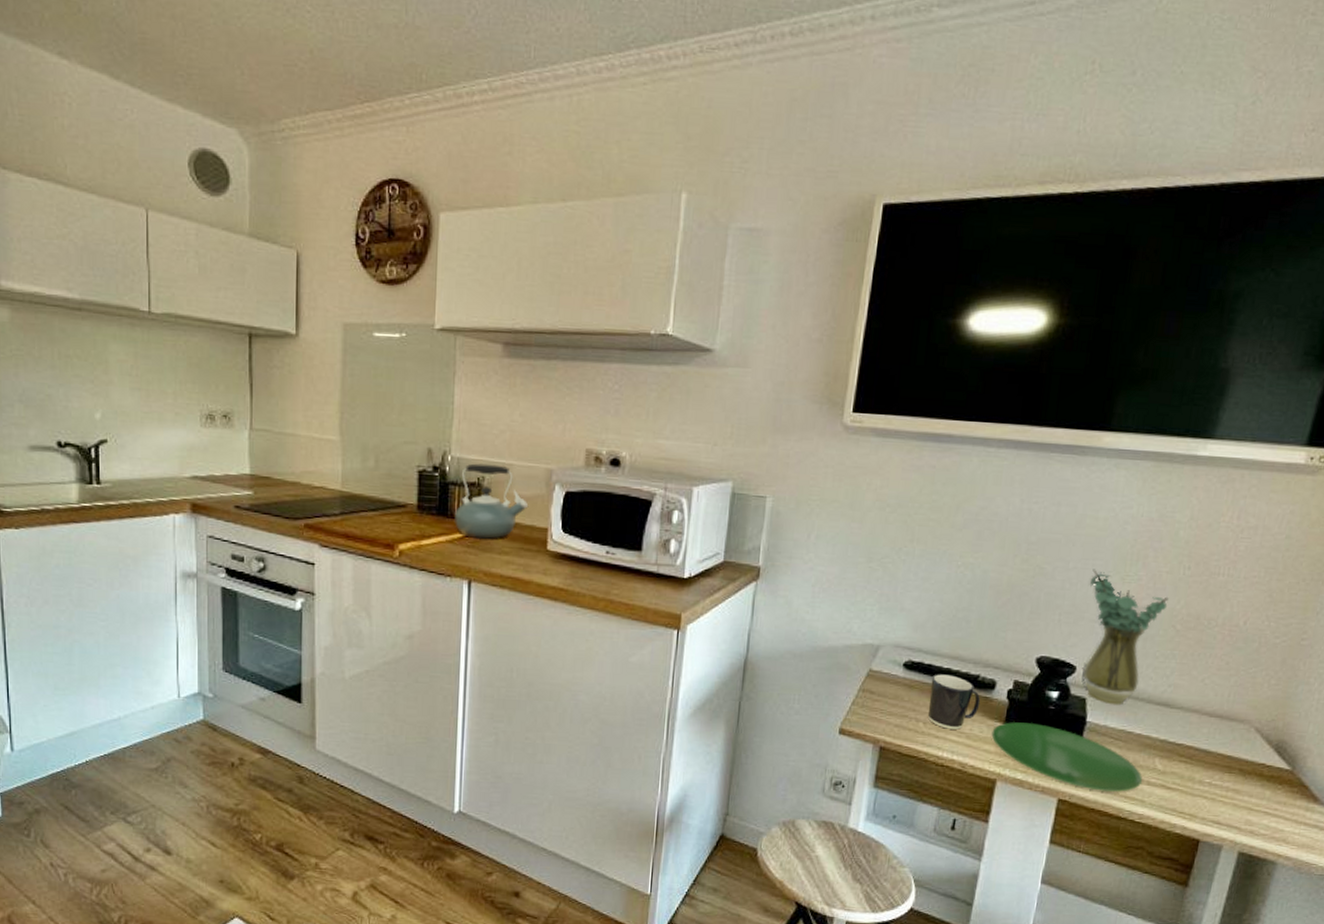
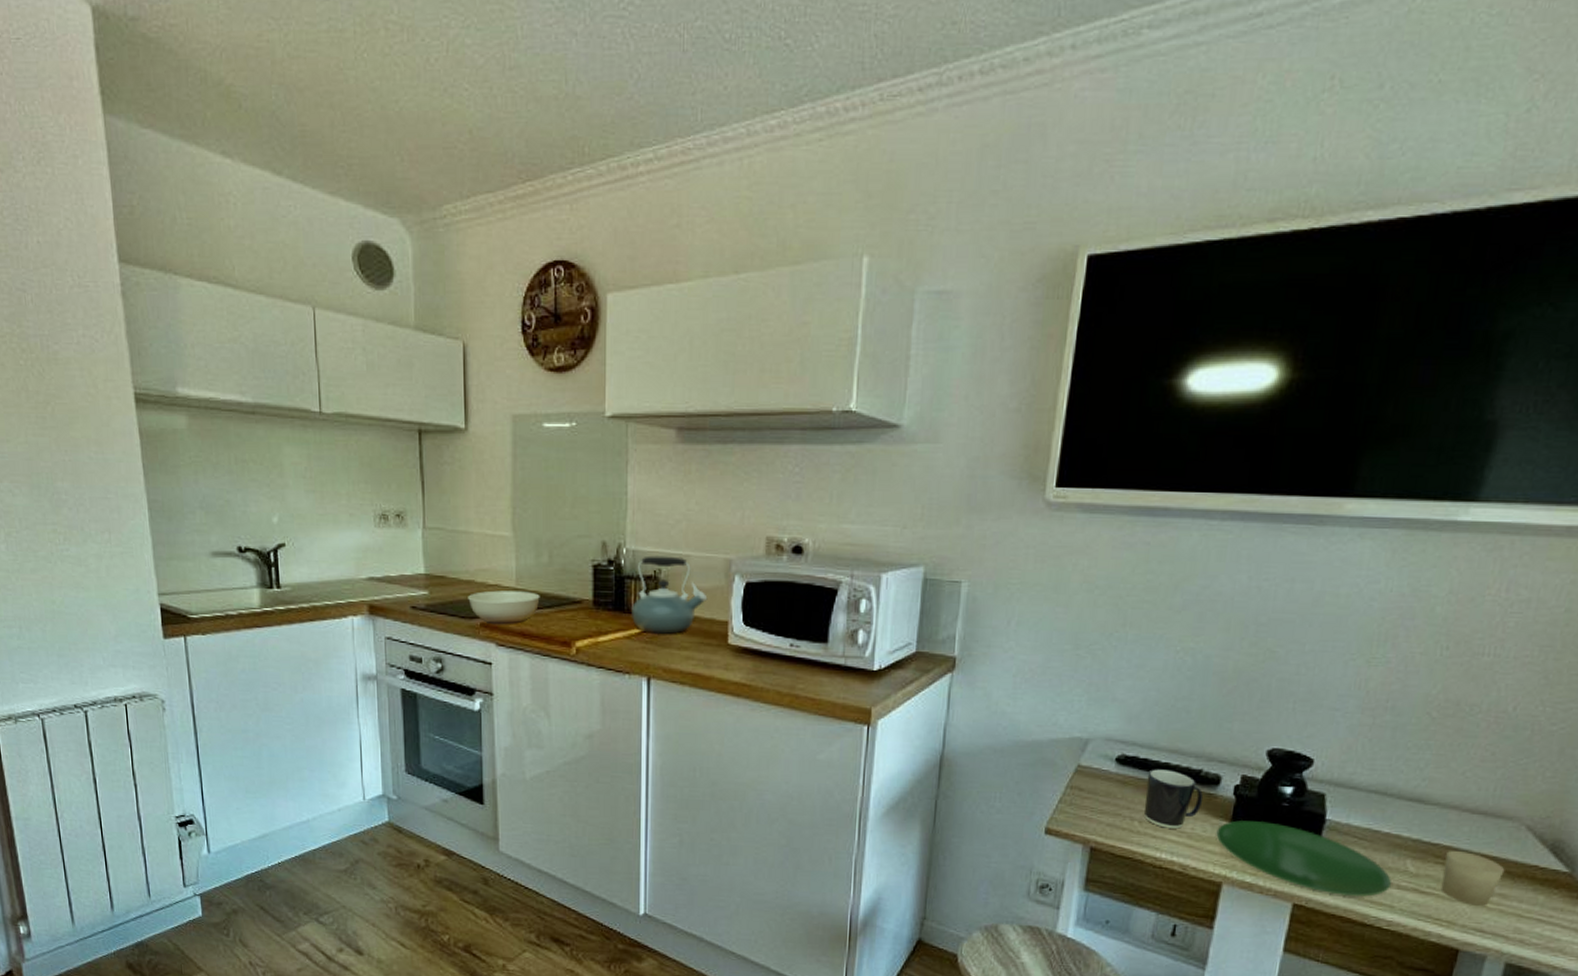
bowl: none [293,492,365,527] -> present [468,590,540,625]
vase: present [1083,569,1169,706] -> none [1322,651,1423,802]
candle: none [1184,749,1238,801] -> present [1440,850,1505,907]

